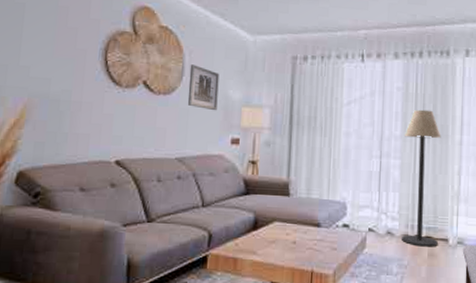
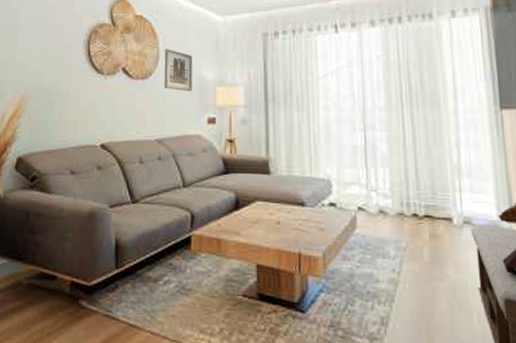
floor lamp: present [402,109,441,247] -> none [389,77,440,227]

